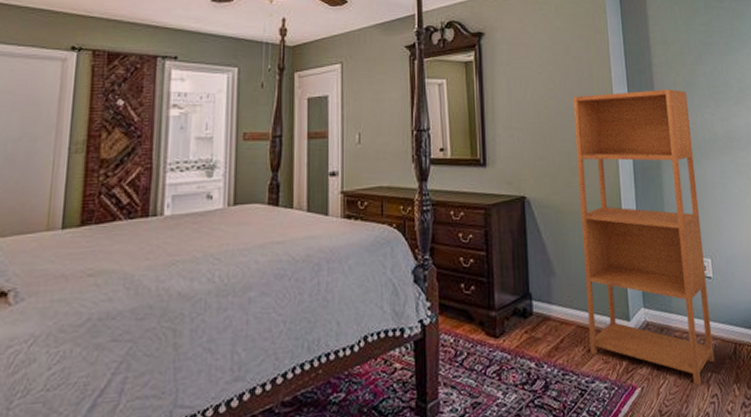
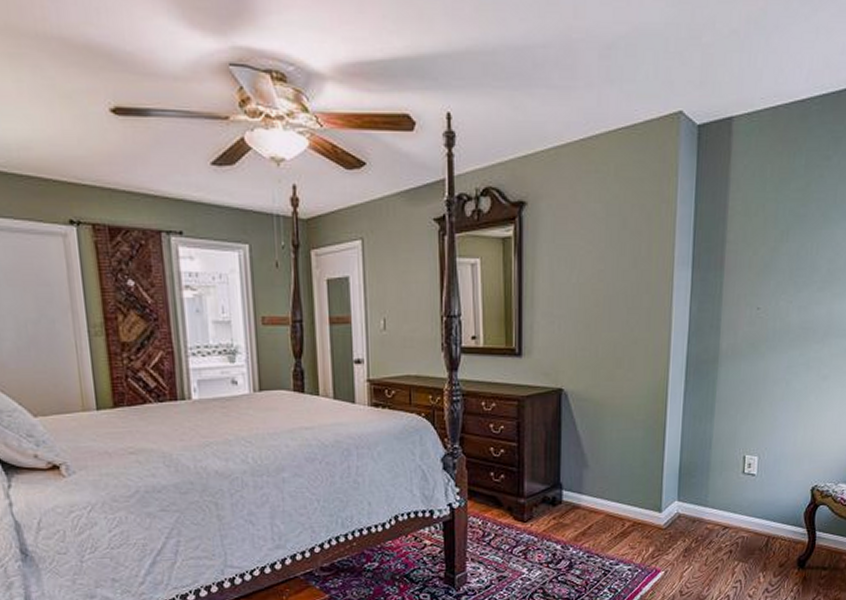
bookcase: present [572,89,715,386] -> none [617,272,763,573]

